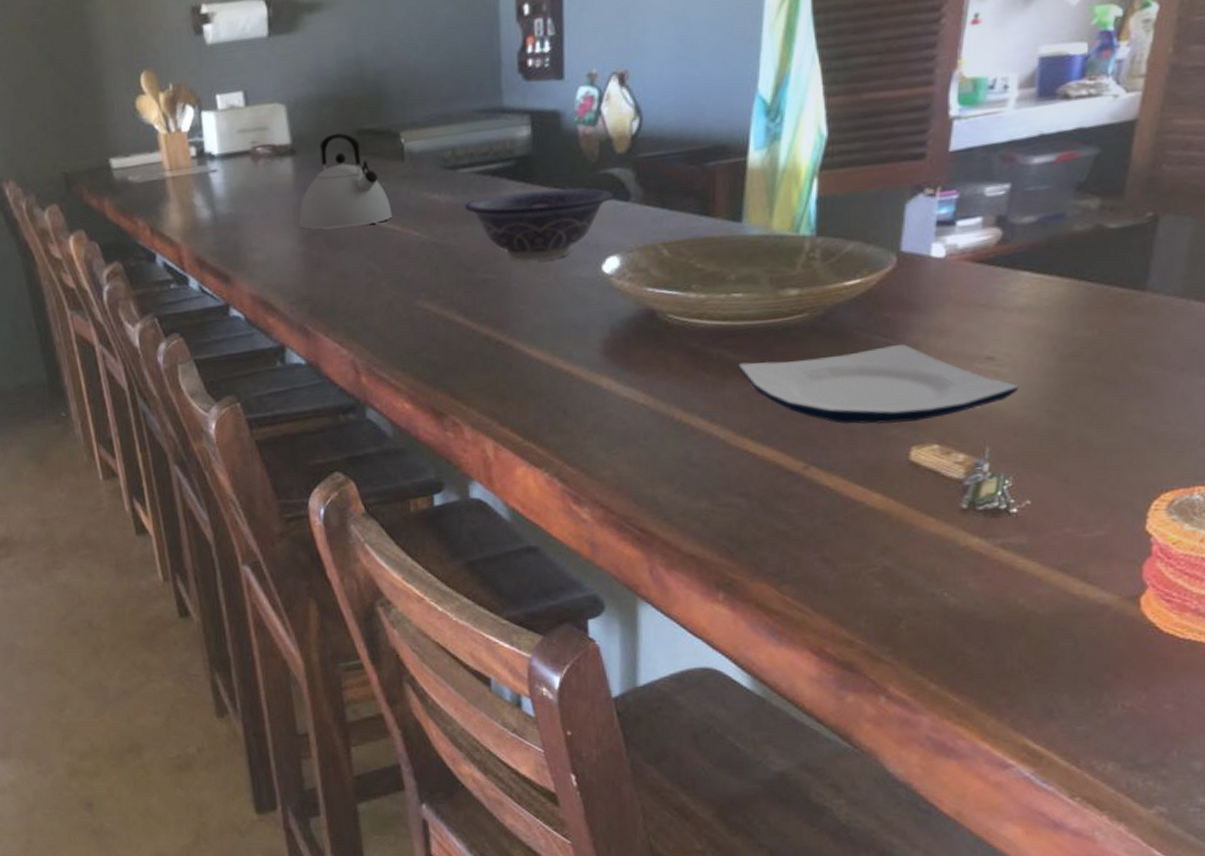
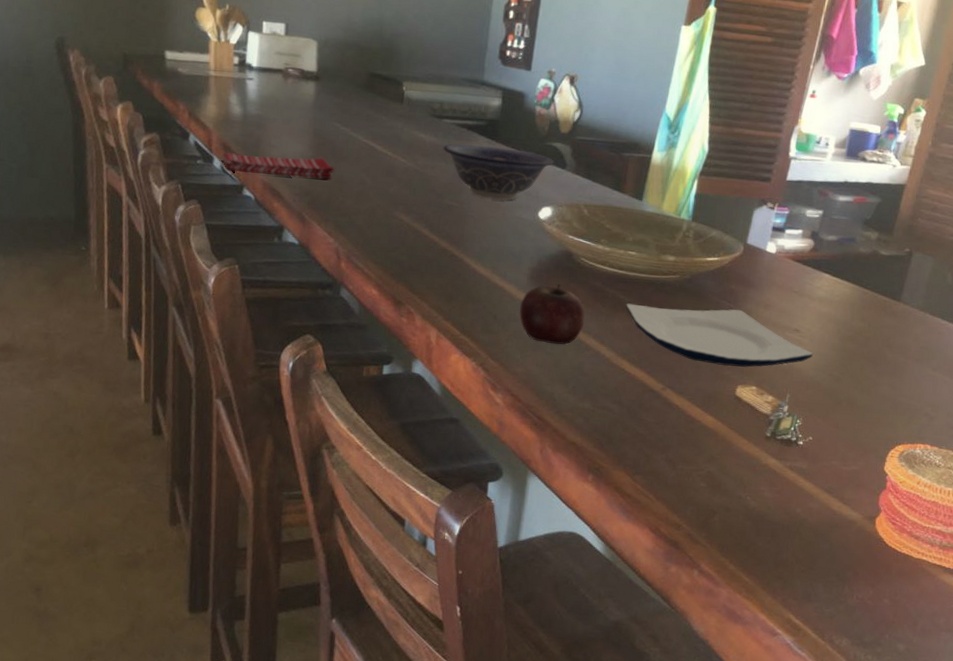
dish towel: none [198,251,334,291] -> present [222,152,335,179]
kettle: present [299,132,392,229] -> none [312,71,387,147]
apple: none [594,353,686,434] -> present [519,283,586,345]

